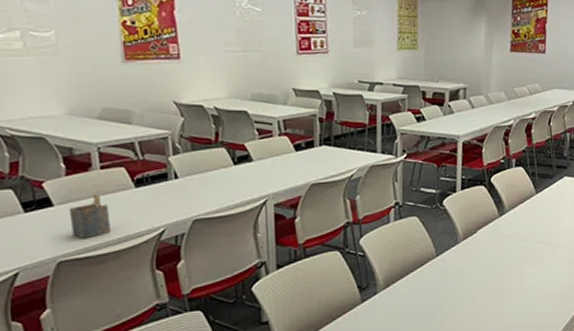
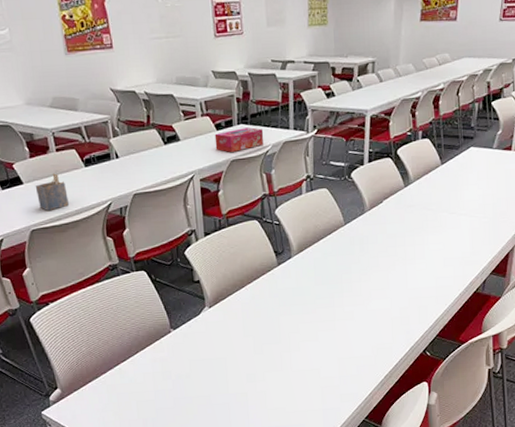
tissue box: none [293,149,348,175] -> present [214,127,264,152]

